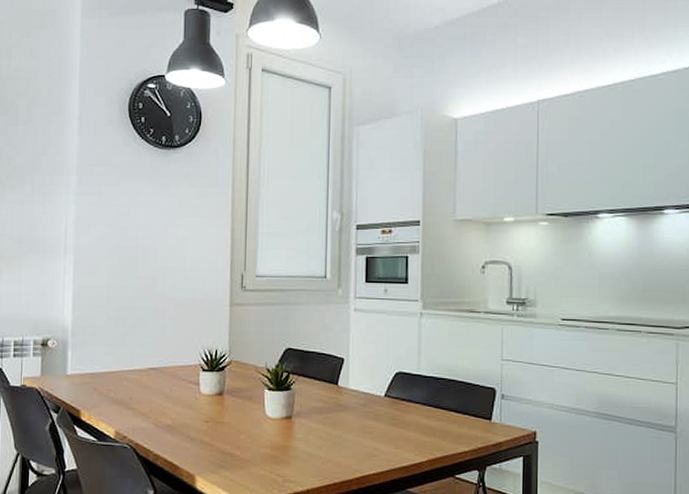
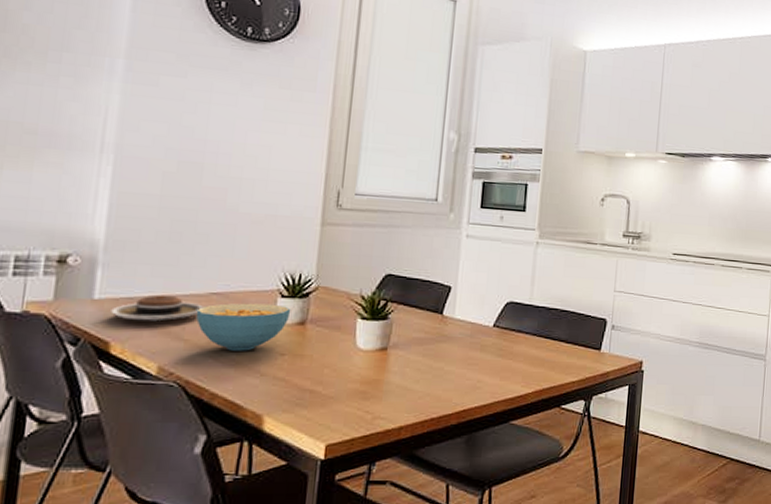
plate: none [79,370,144,393] -> present [111,294,203,321]
cereal bowl: none [139,376,211,418] -> present [195,303,291,351]

